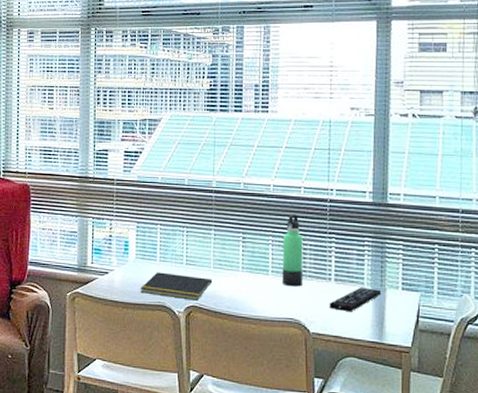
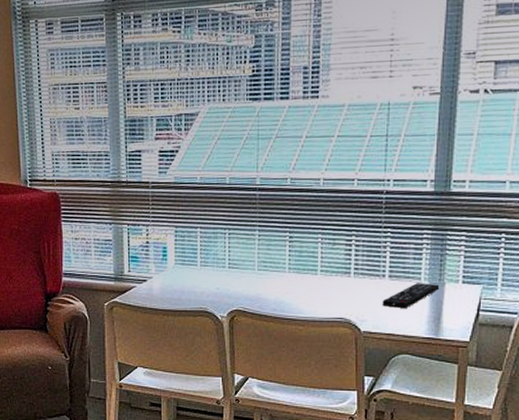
notepad: present [140,272,213,300] -> none [180,277,257,304]
thermos bottle: present [282,214,303,287] -> none [332,209,355,286]

